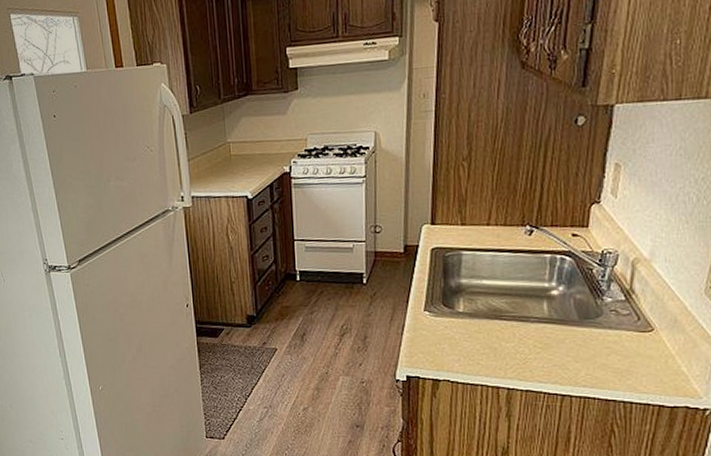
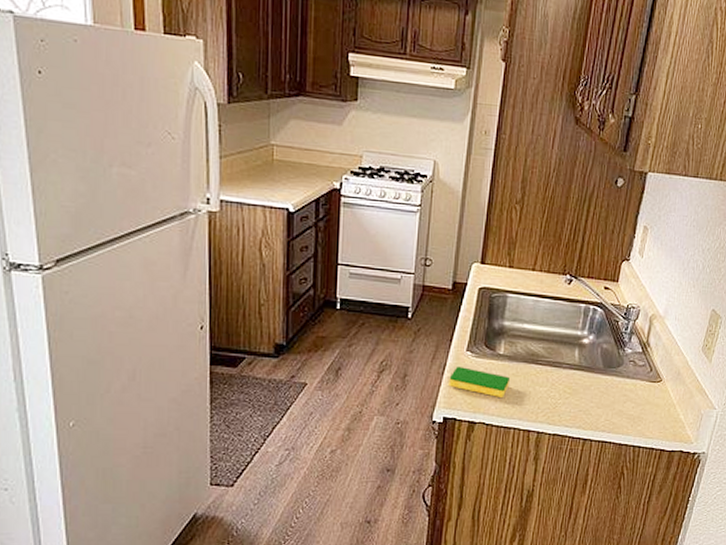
dish sponge: none [409,325,472,355] -> present [449,366,509,397]

